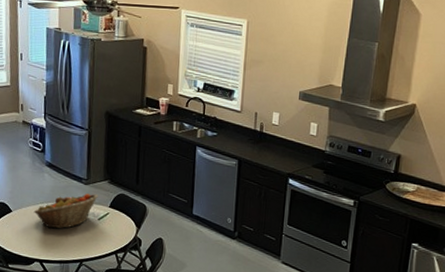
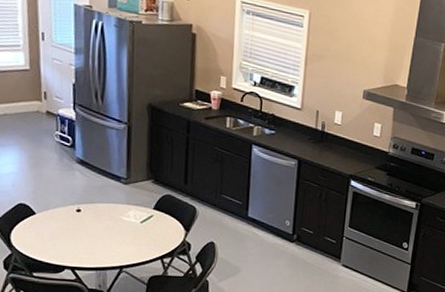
fruit basket: present [33,193,98,229] -> none [62,194,140,233]

